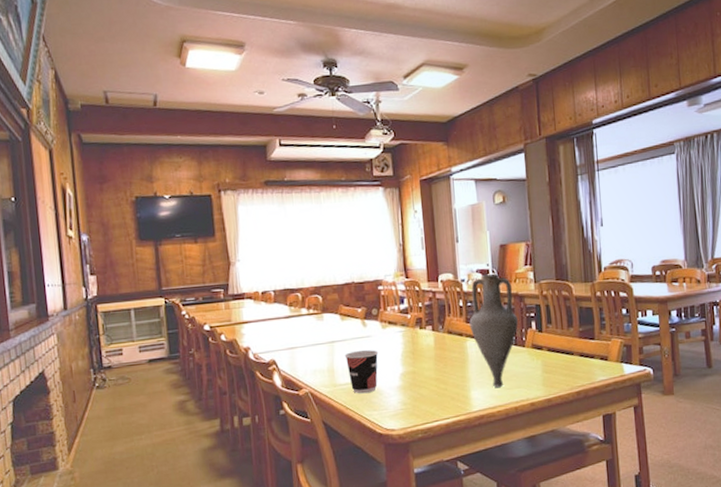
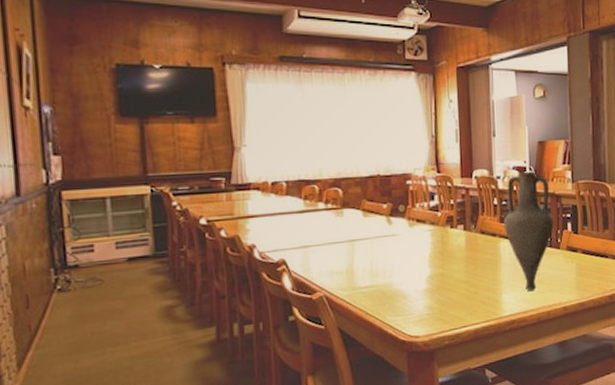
cup: present [344,350,379,394] -> none [366,250,404,298]

